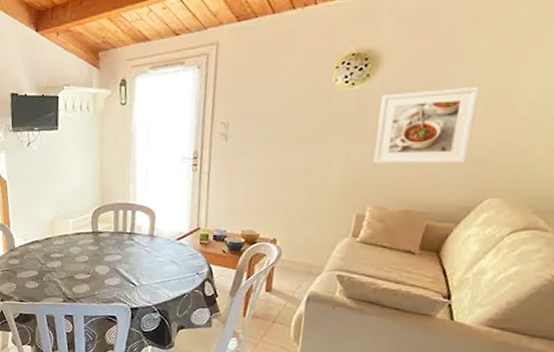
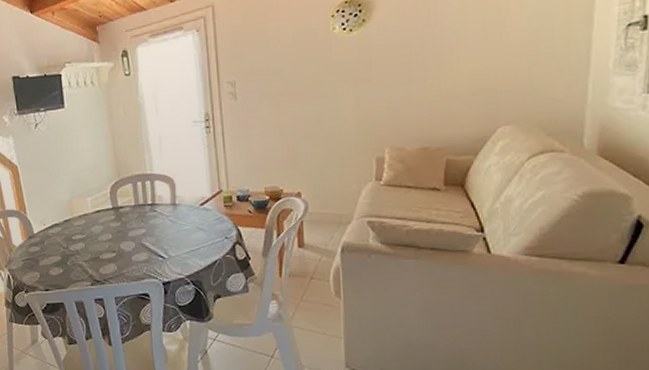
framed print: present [373,87,481,164] -> none [380,20,474,105]

